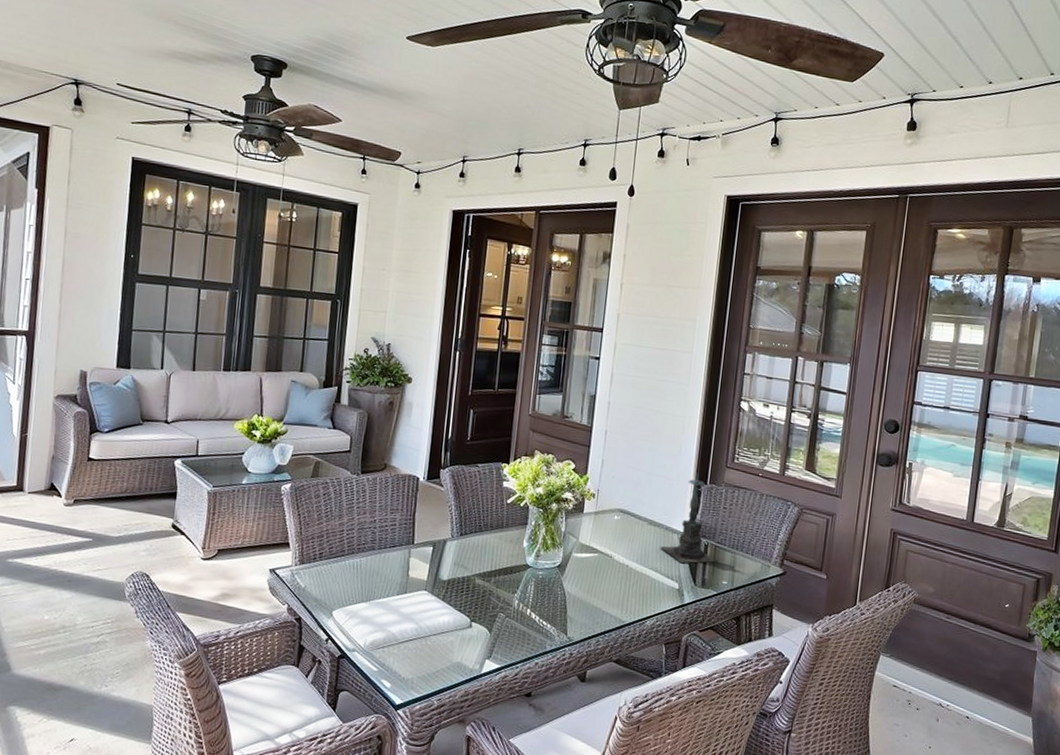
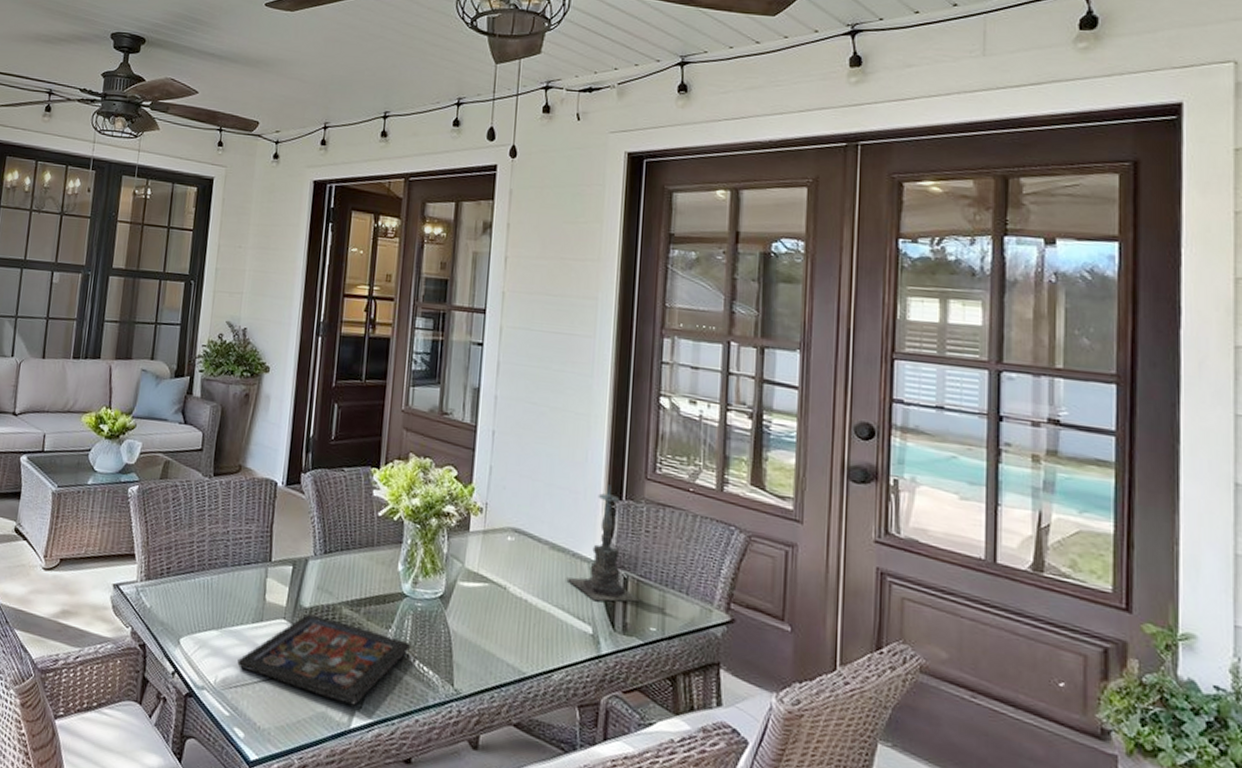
decorative tray: none [384,585,533,655] -> present [237,613,411,706]

